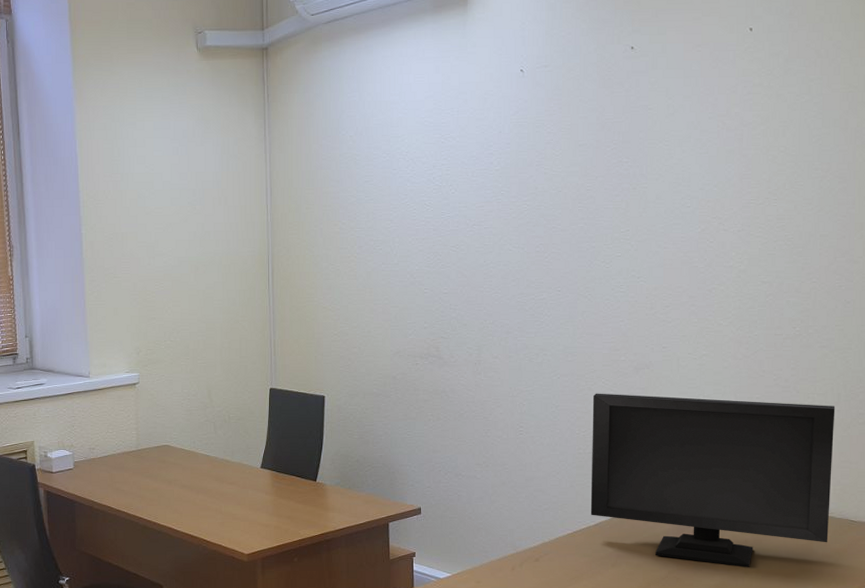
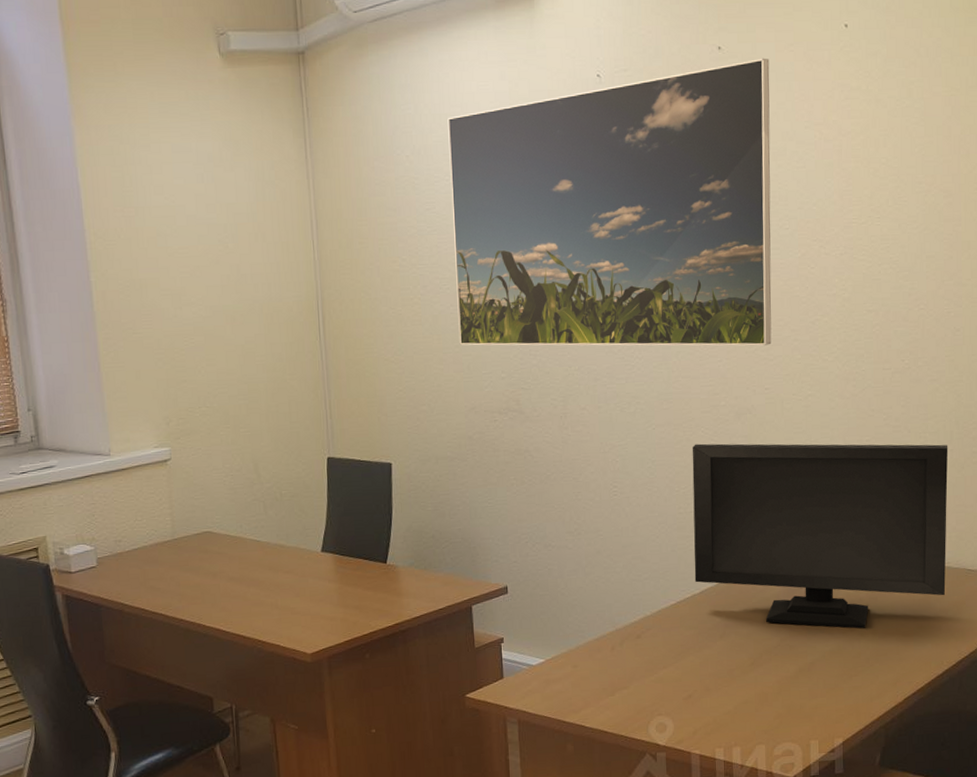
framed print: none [387,57,678,309] -> present [447,58,772,346]

